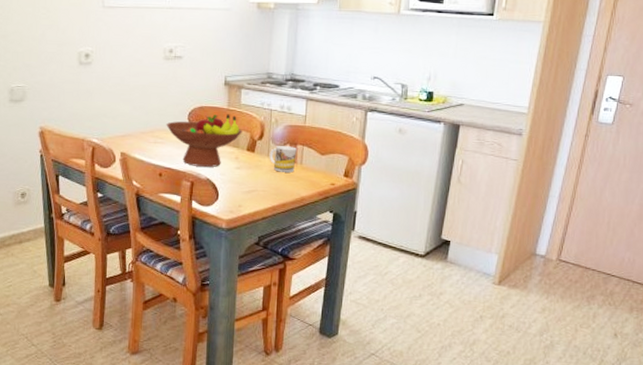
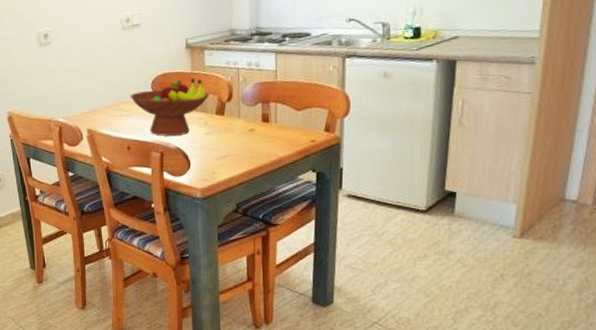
mug: present [269,146,297,173] -> none [240,105,270,134]

